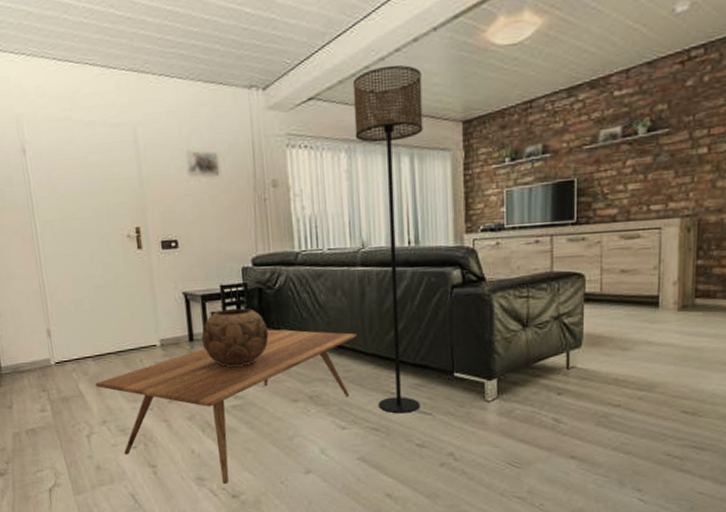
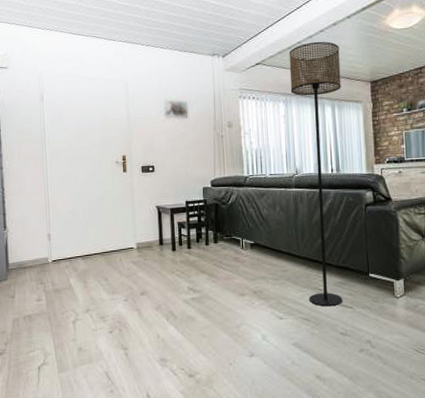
coffee table: present [95,329,356,485] -> none [83,236,292,365]
decorative bowl: present [201,308,269,367] -> none [169,220,223,266]

